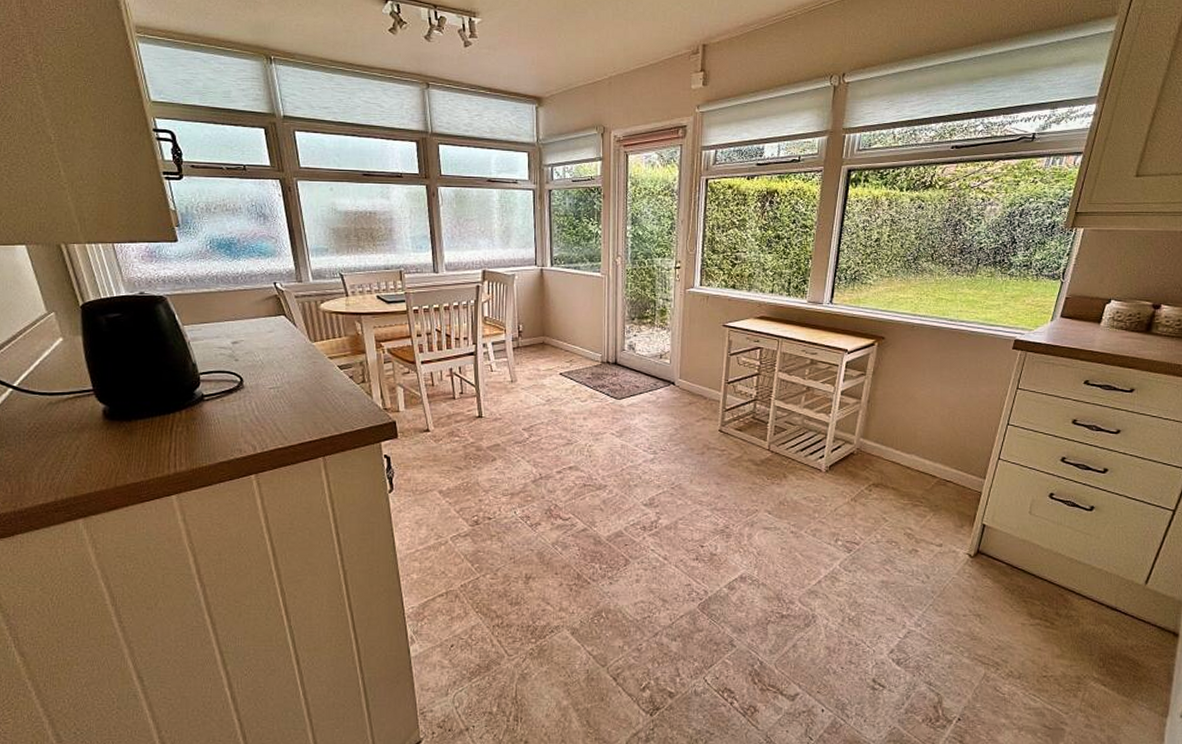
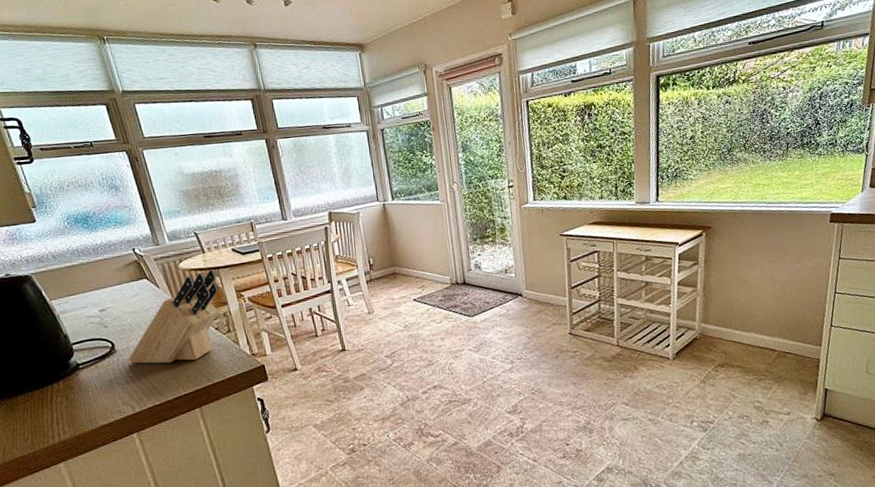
knife block: none [255,314,358,407] -> present [127,269,220,364]

